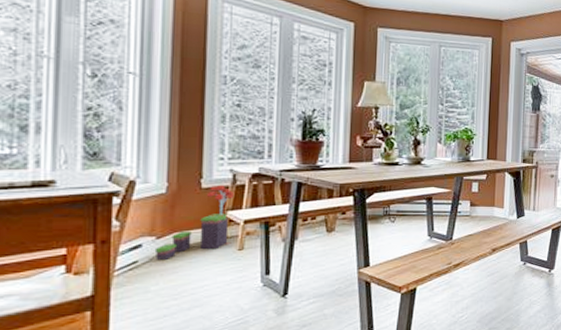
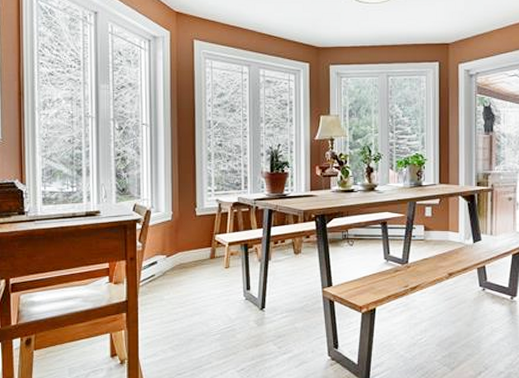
potted plant: present [154,184,235,260] -> none [165,212,221,274]

